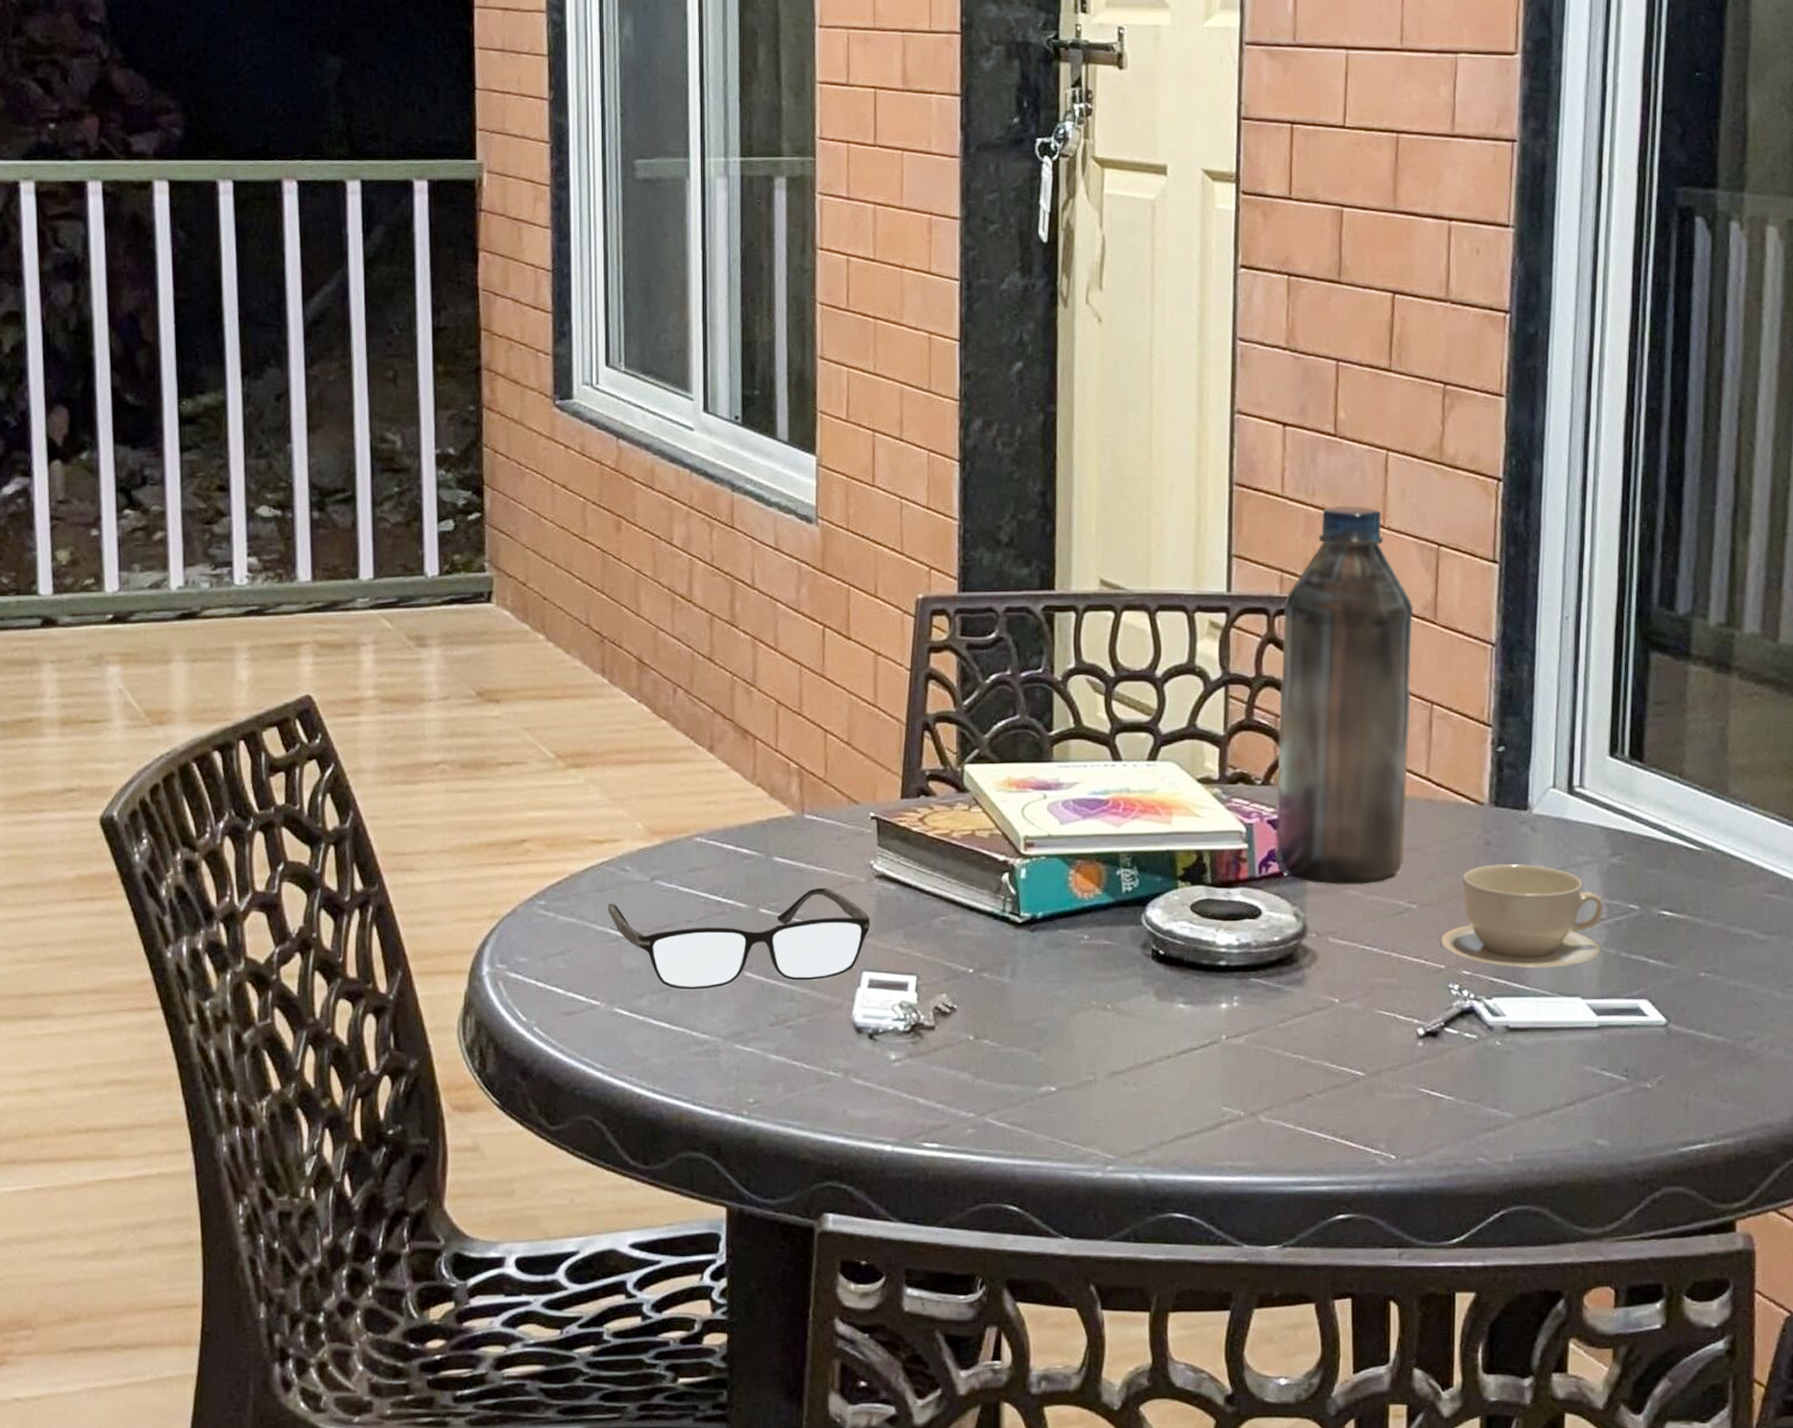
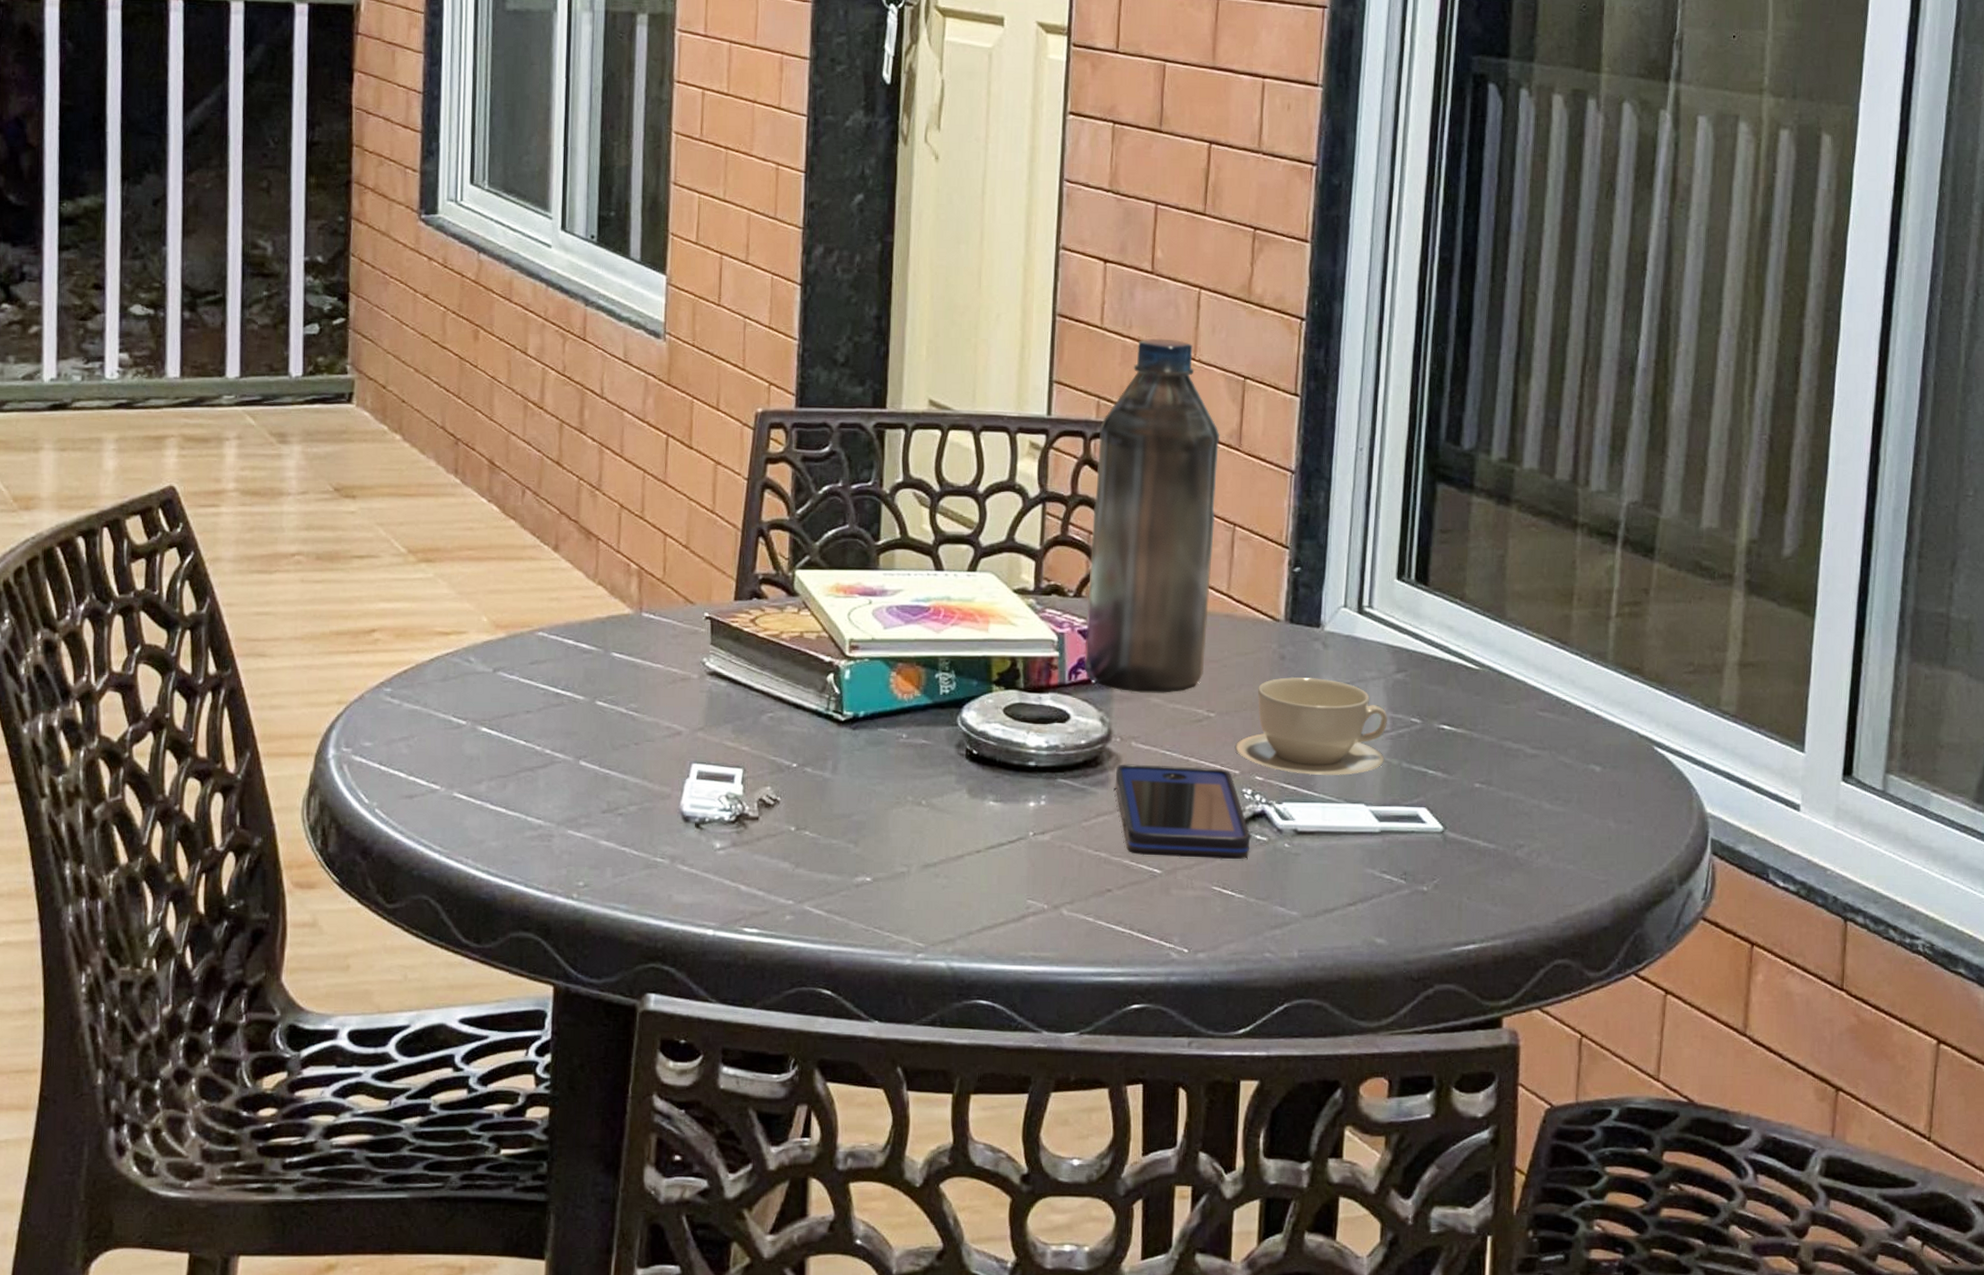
eyeglasses: present [608,887,870,989] -> none [451,682,701,777]
mobile phone: none [1312,961,1460,1060] -> present [1115,764,1252,860]

